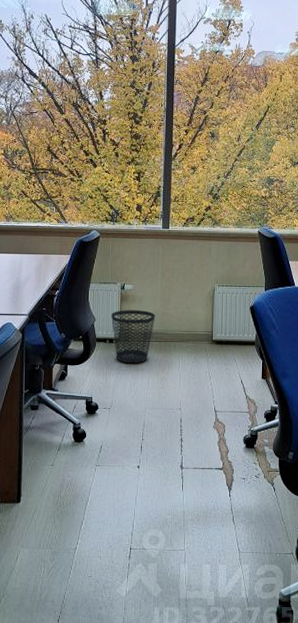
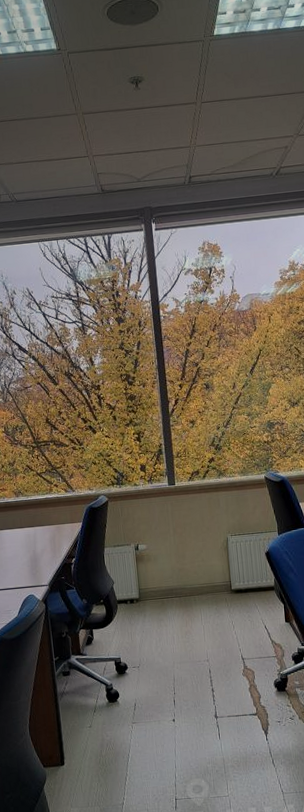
wastebasket: present [110,310,156,364] -> none [128,568,173,622]

